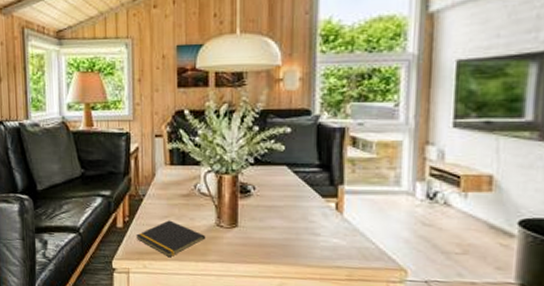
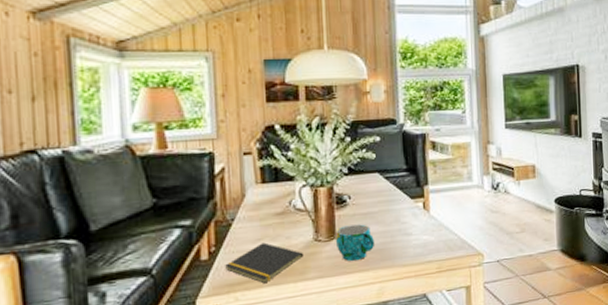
cup: none [237,215,279,253] -> present [335,224,375,262]

